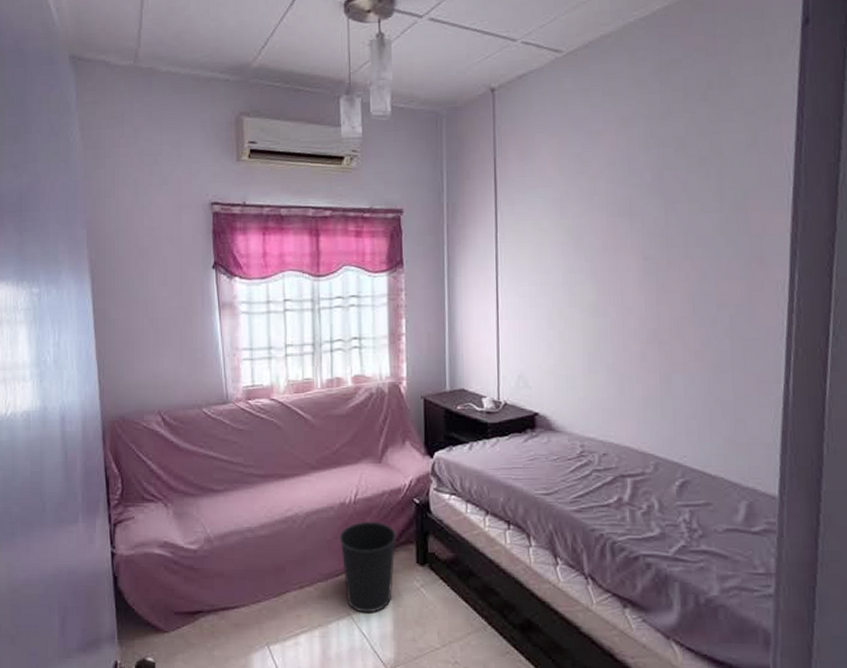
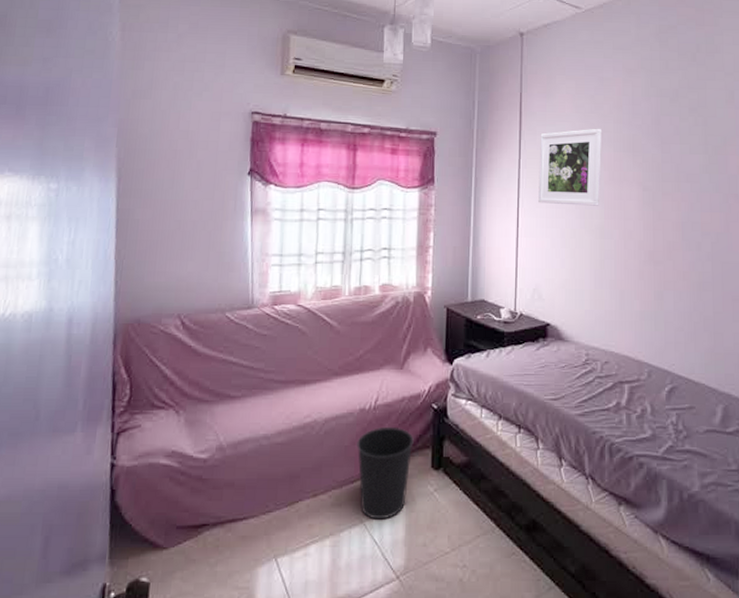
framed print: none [519,191,592,281] -> present [538,128,603,206]

